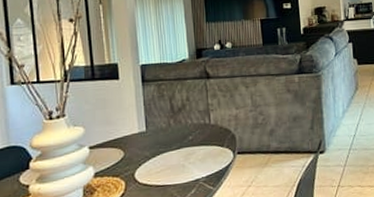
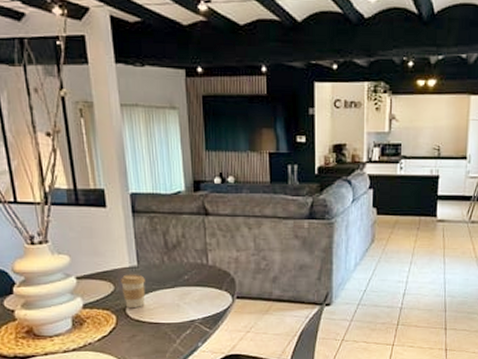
coffee cup: none [130,139,153,173] -> present [121,274,146,309]

